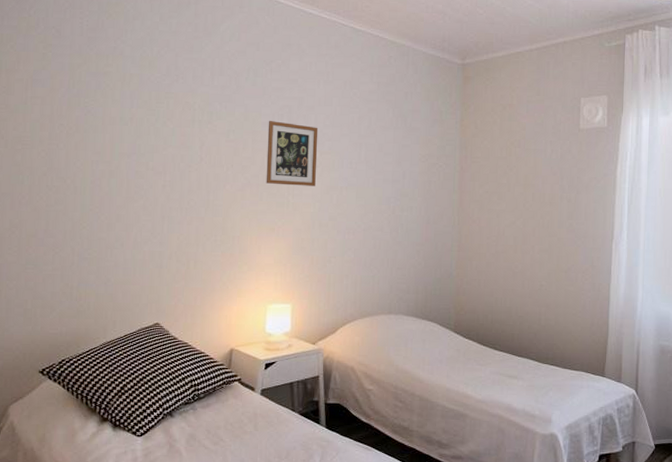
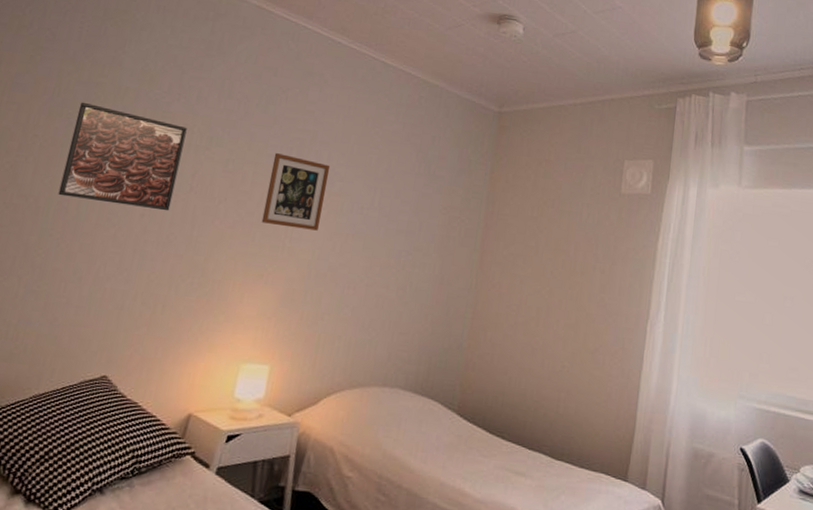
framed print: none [90,91,189,181] -> present [58,102,187,211]

